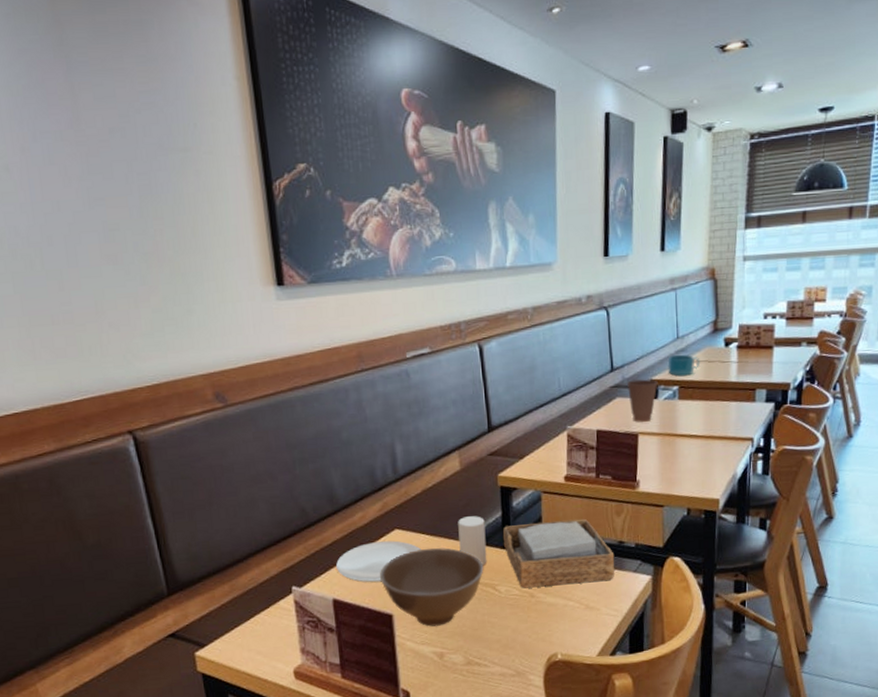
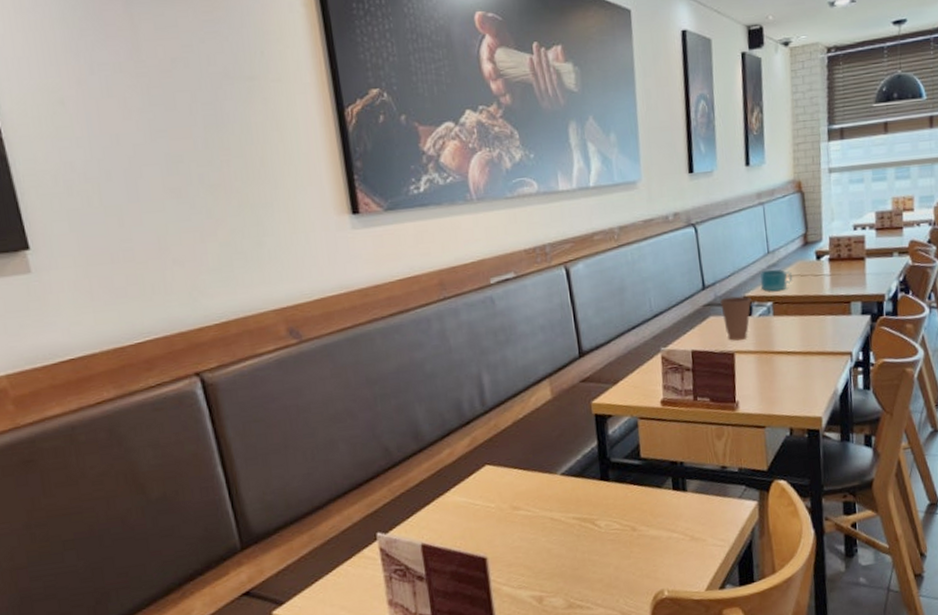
plate: present [336,540,421,583] -> none [424,477,514,525]
bowl: present [379,547,484,627] -> none [470,482,582,569]
cup: present [458,516,487,566] -> none [552,446,585,500]
napkin holder: present [502,518,615,589] -> none [599,444,719,522]

